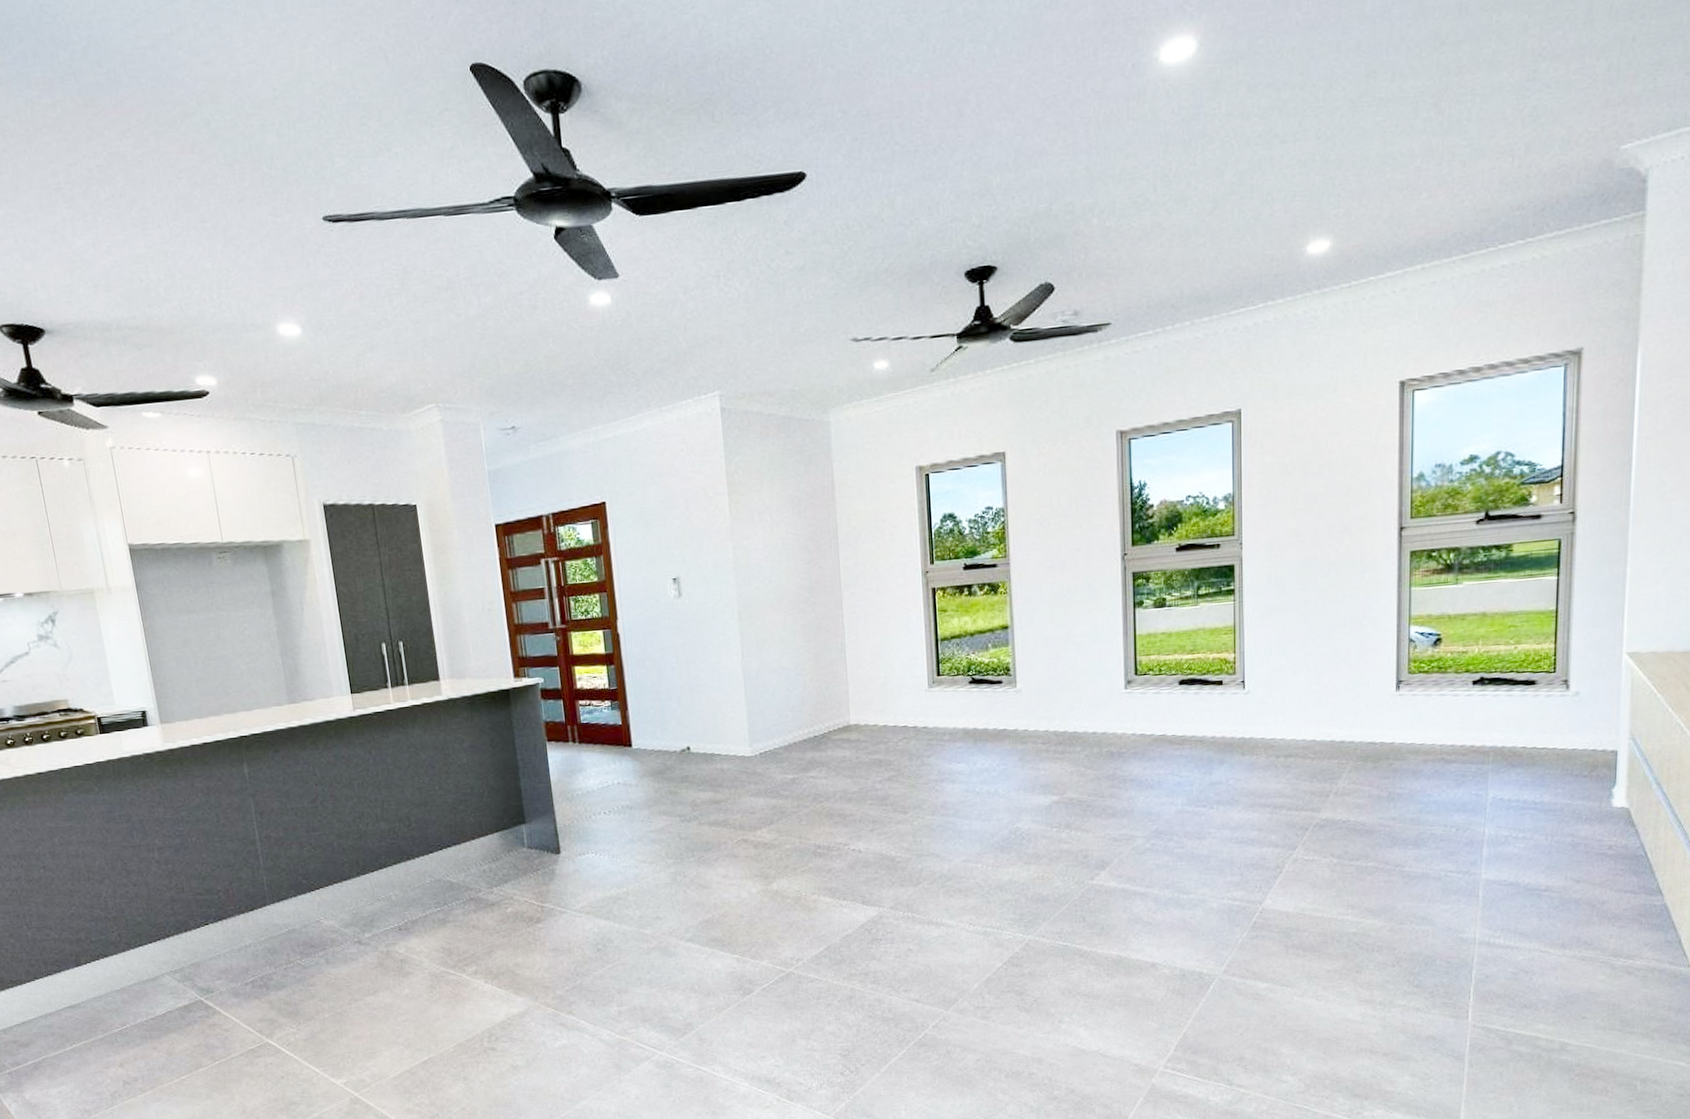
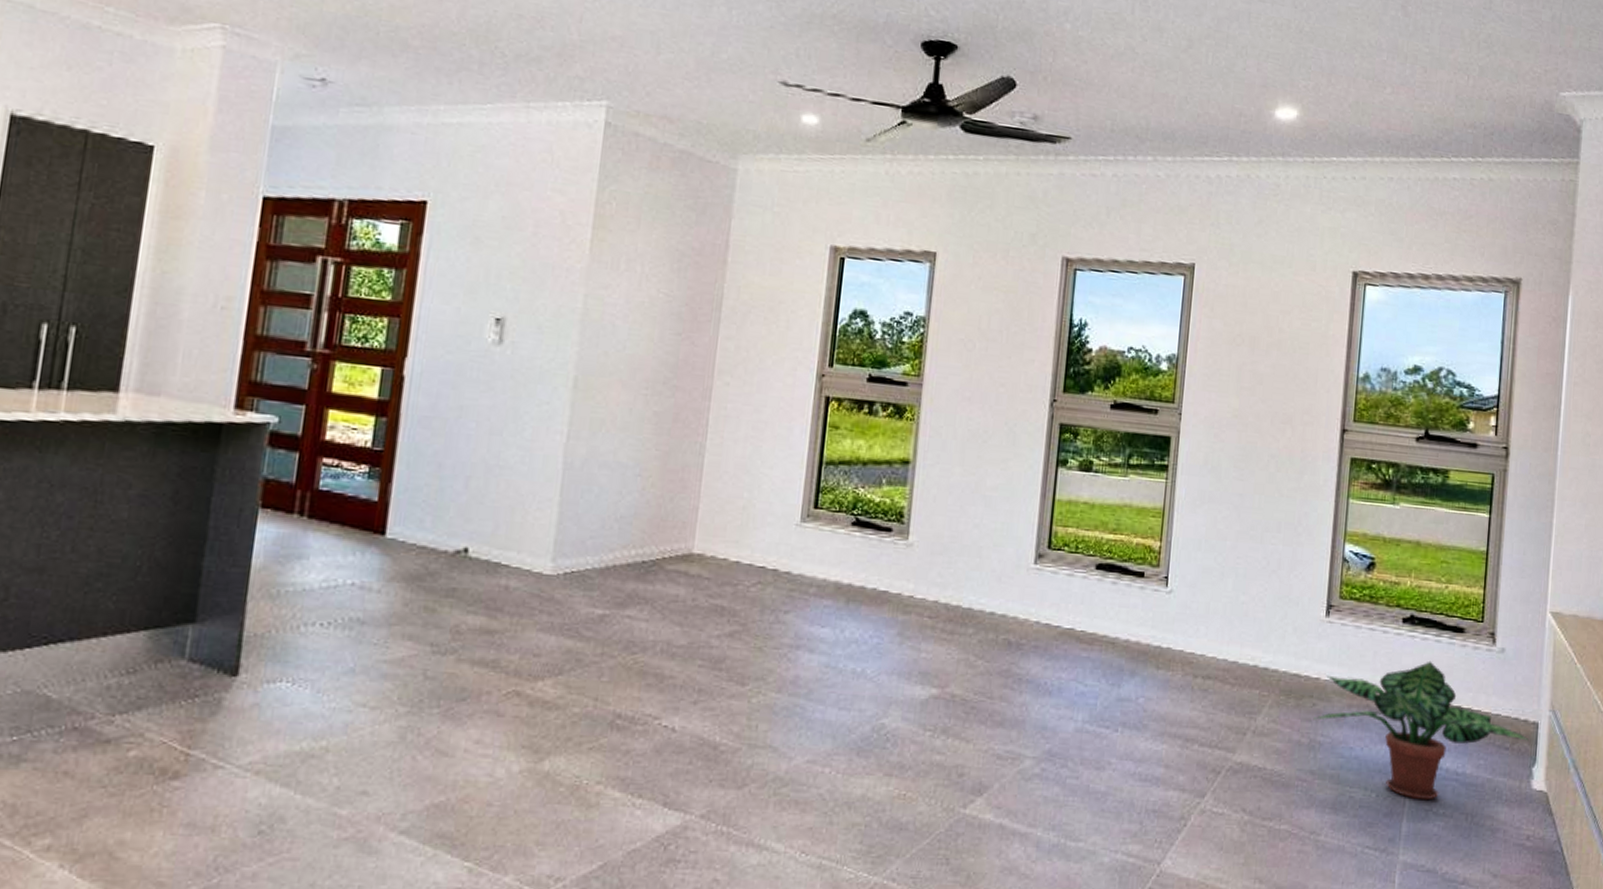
potted plant: none [1390,713,1608,829] -> present [1313,661,1529,801]

